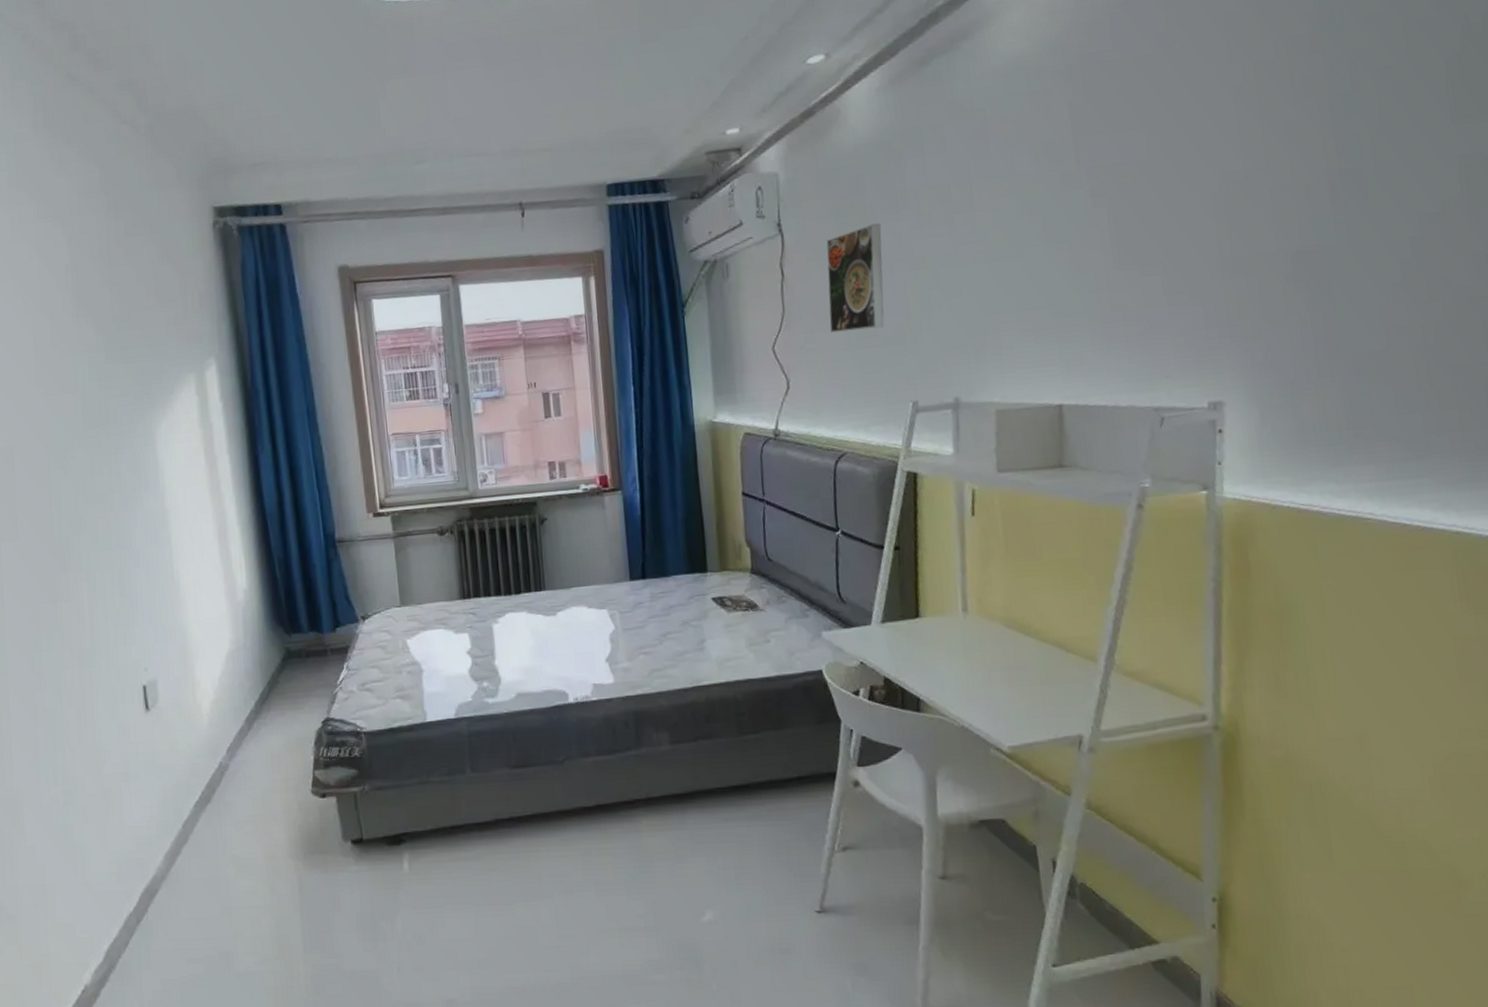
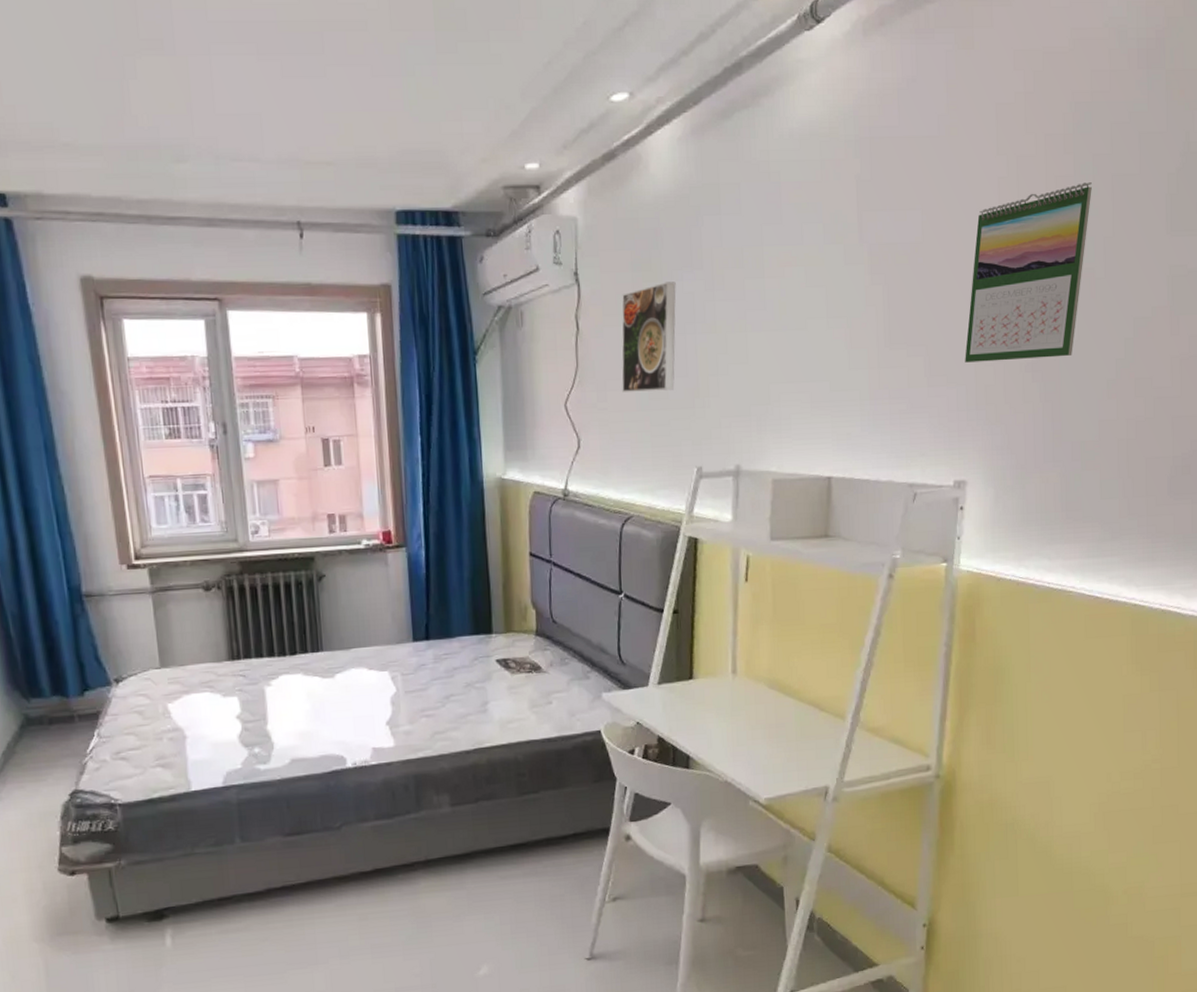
calendar: none [1209,79,1350,278] -> present [965,182,1092,363]

